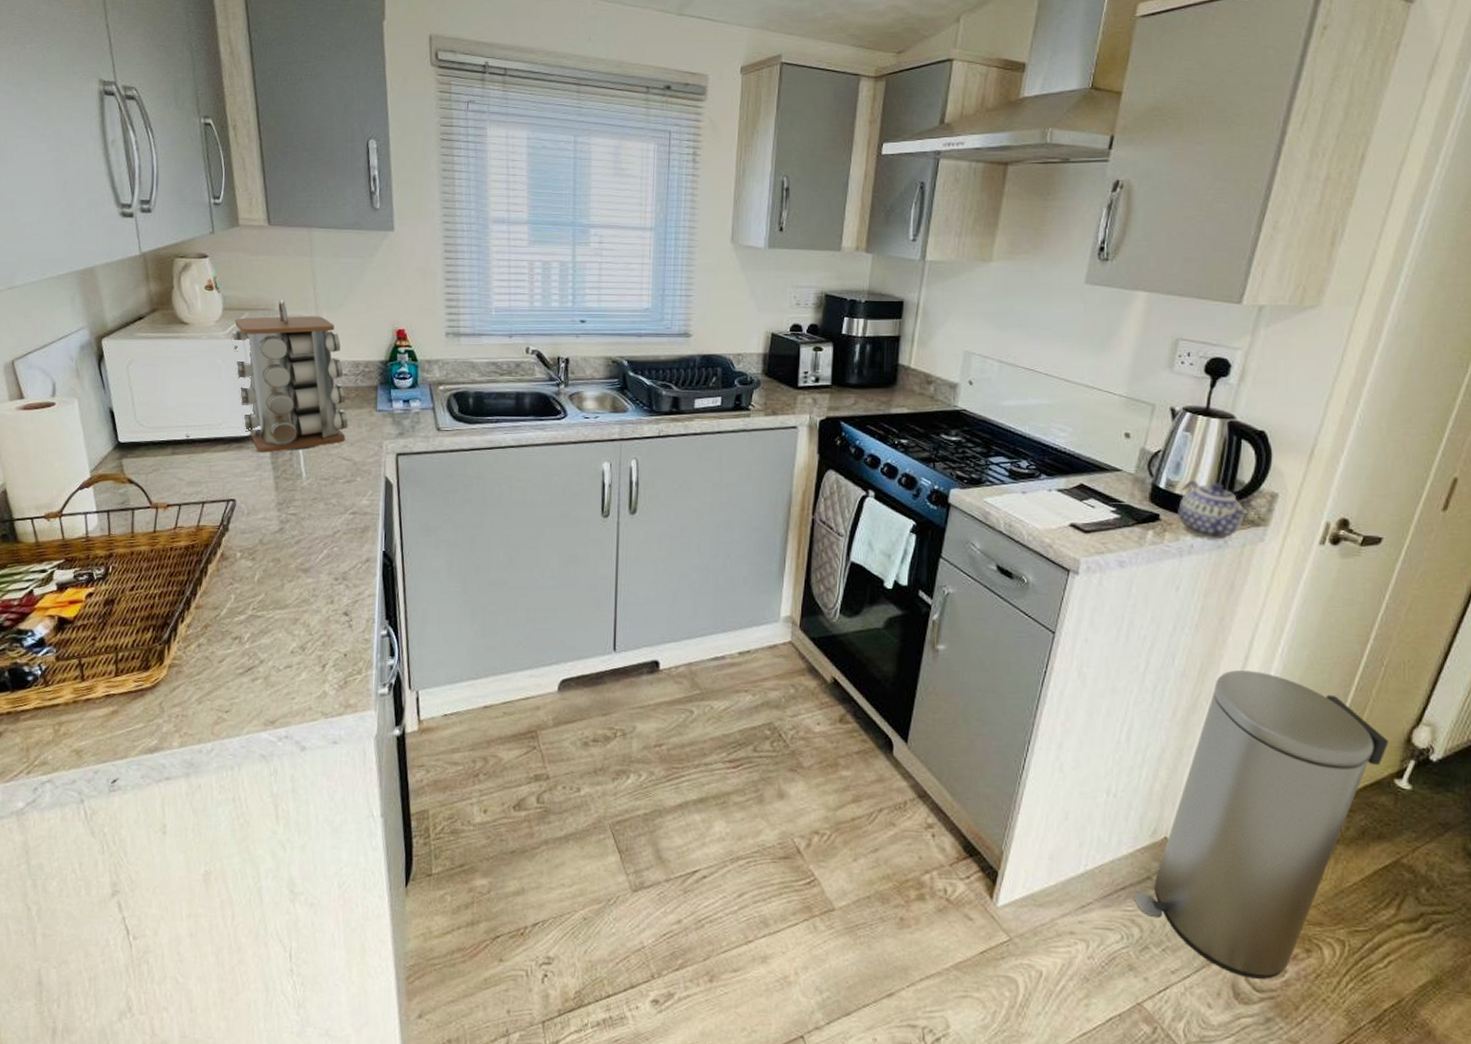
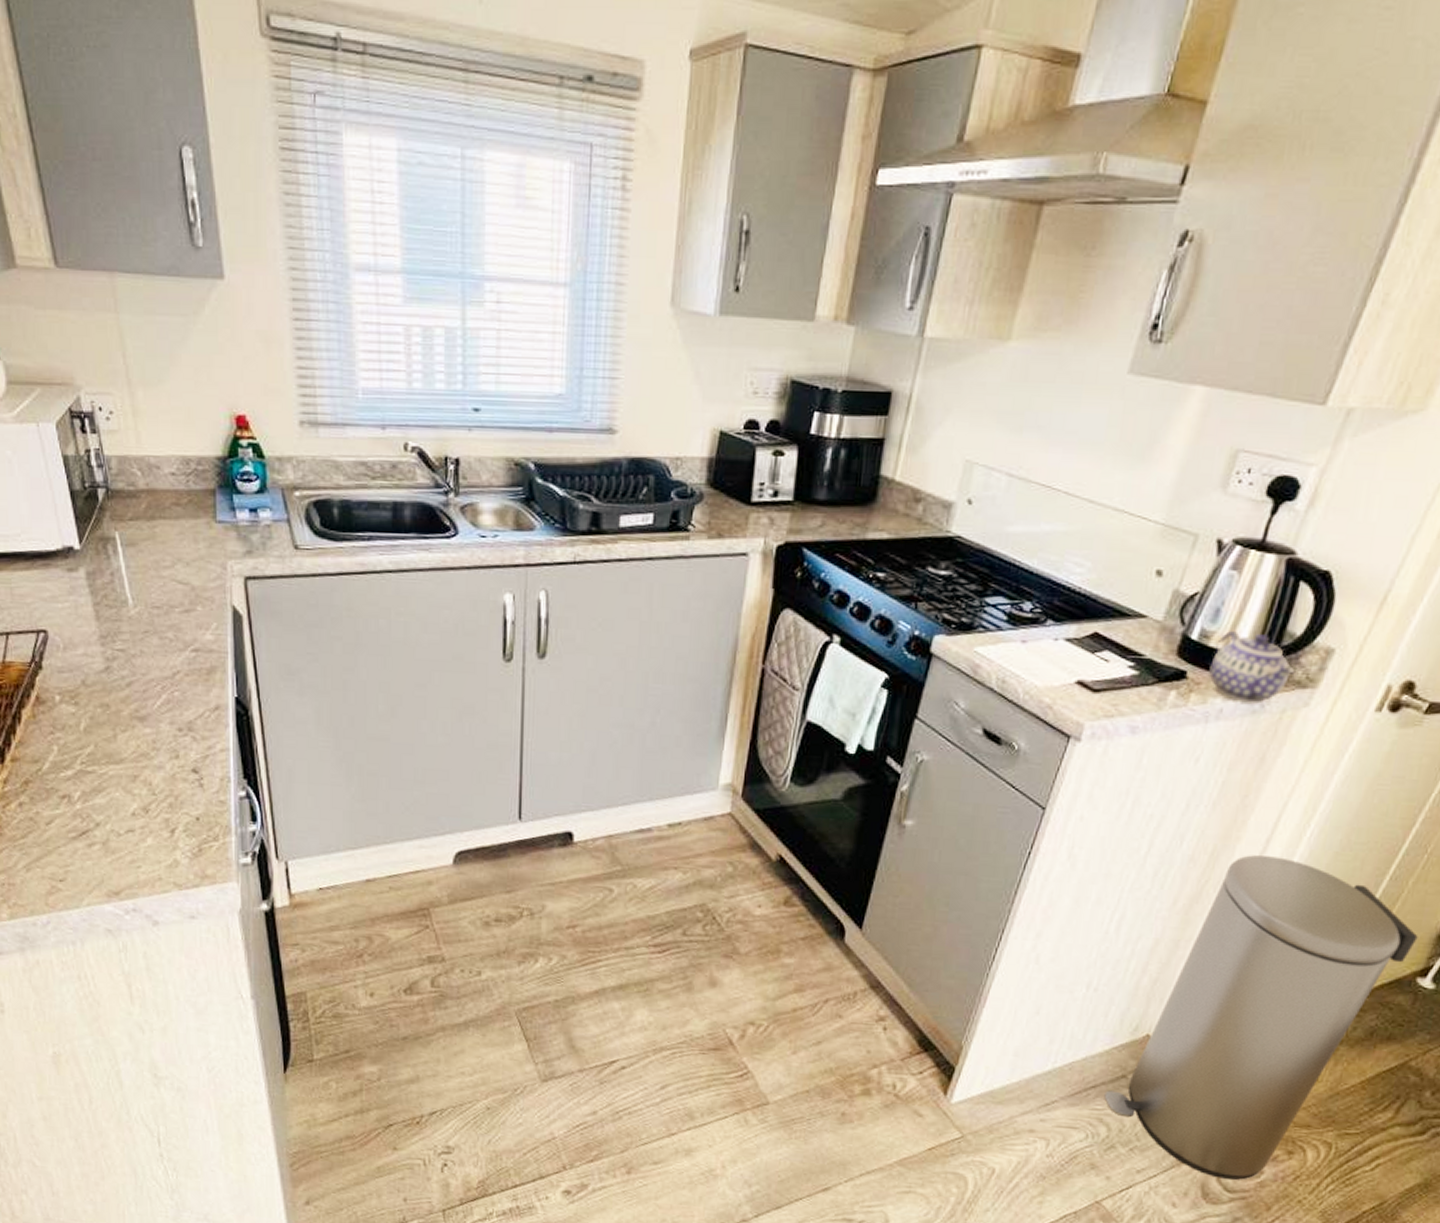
spice rack: present [231,299,348,453] -> none [21,370,181,573]

